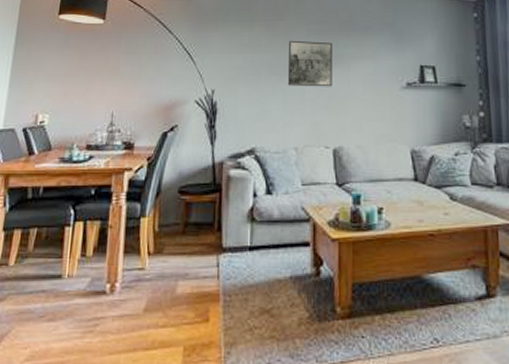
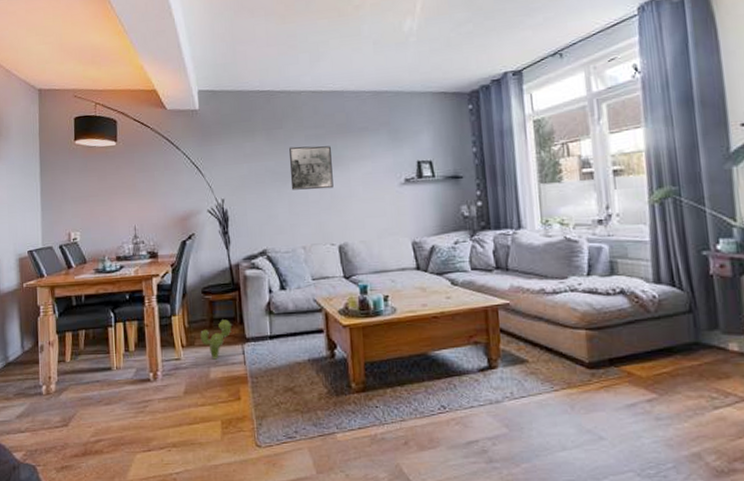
decorative plant: none [170,225,209,272] -> present [200,319,233,360]

